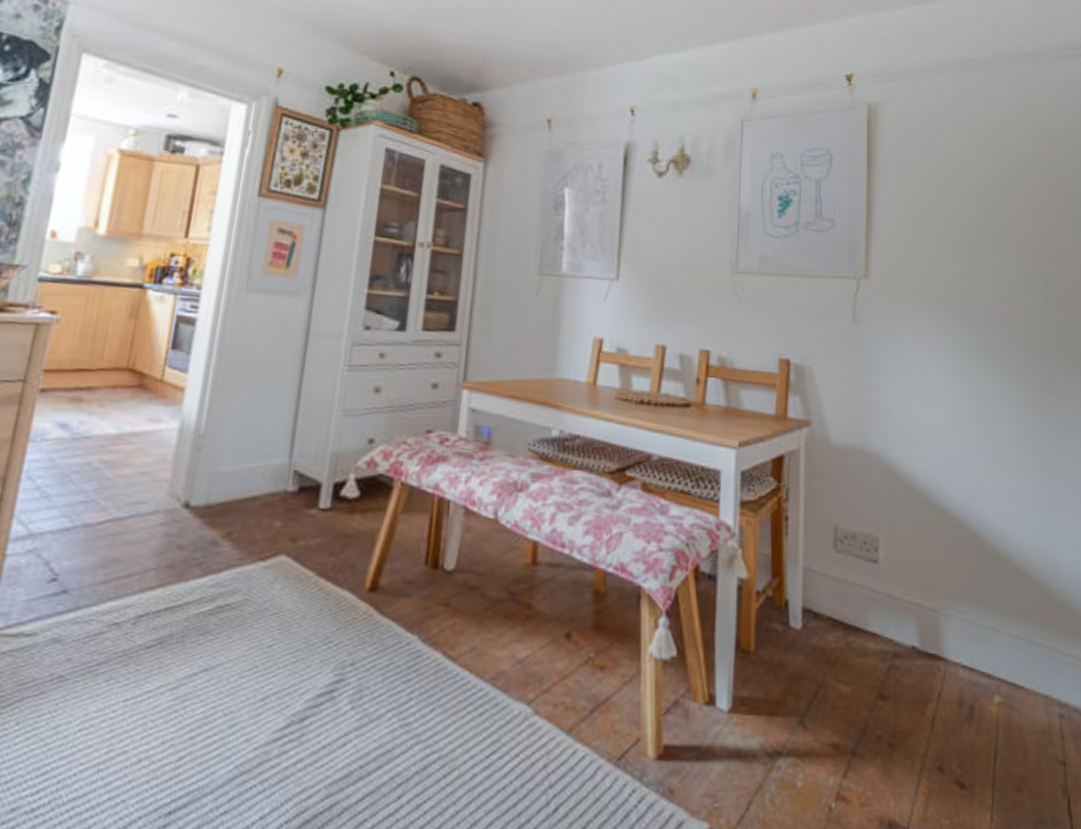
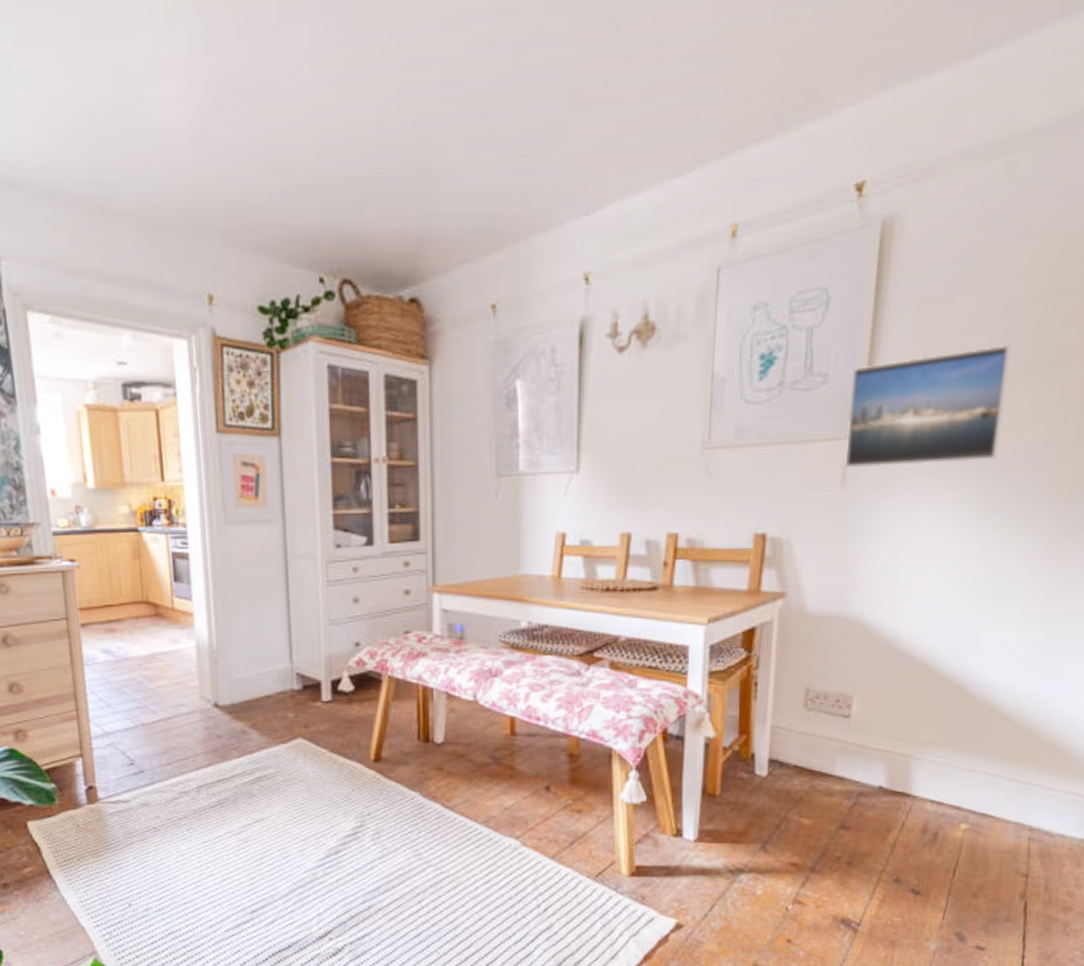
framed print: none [853,215,977,313] -> present [844,345,1011,468]

